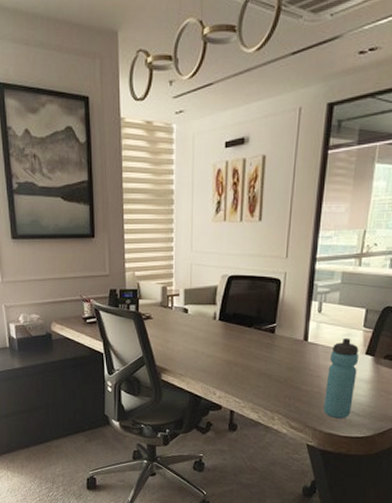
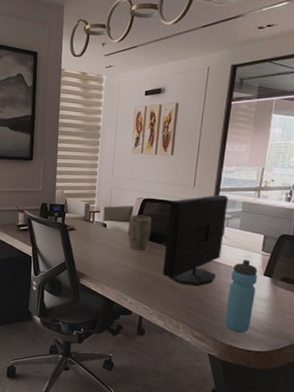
plant pot: none [212,295,240,336] -> present [127,214,152,250]
monitor: none [253,265,326,373] -> present [162,194,228,287]

